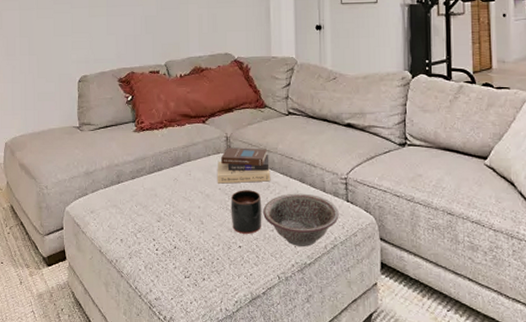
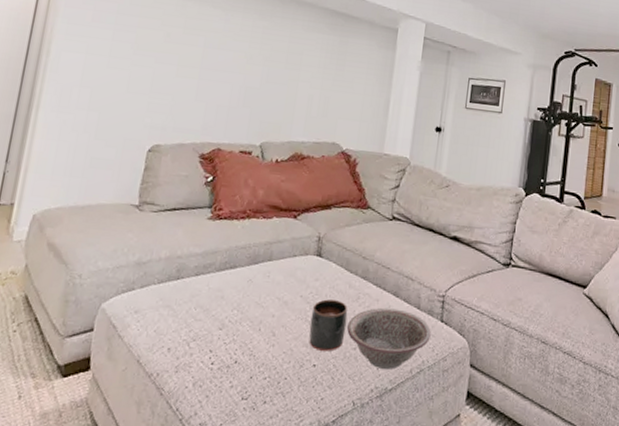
books: present [217,147,271,184] -> none [299,249,364,293]

